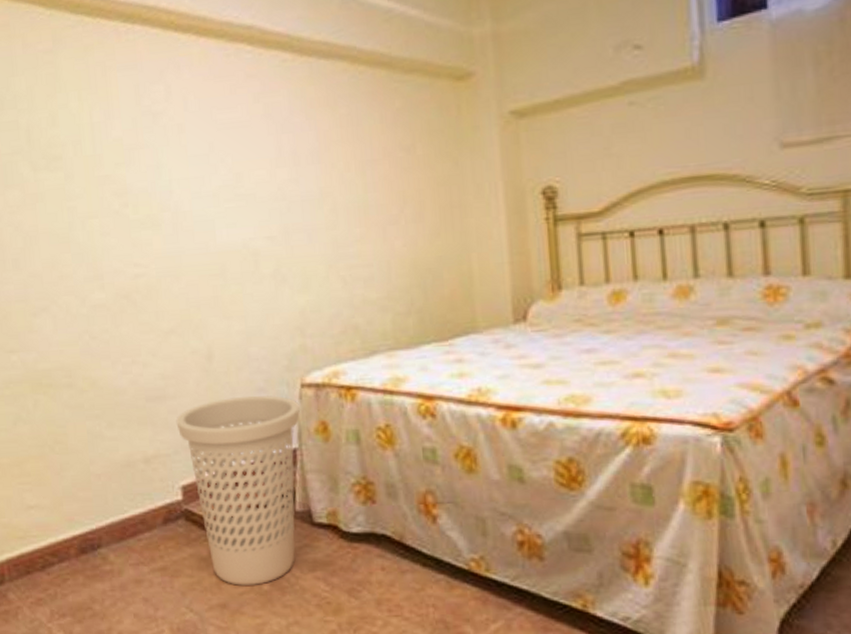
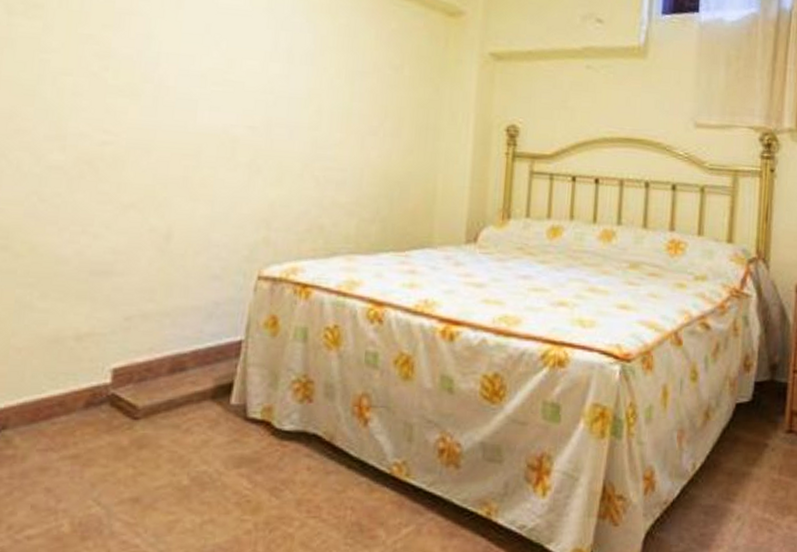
laundry basket: present [176,395,300,586] -> none [119,281,253,479]

